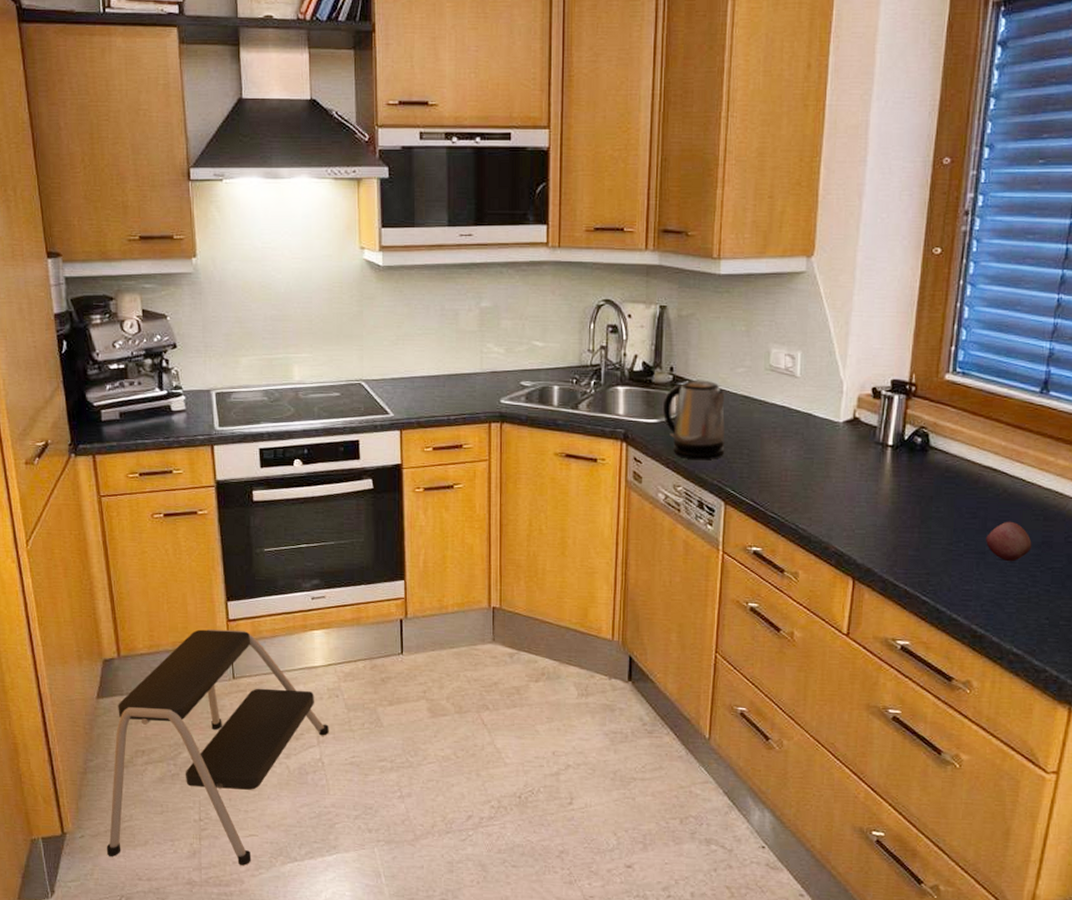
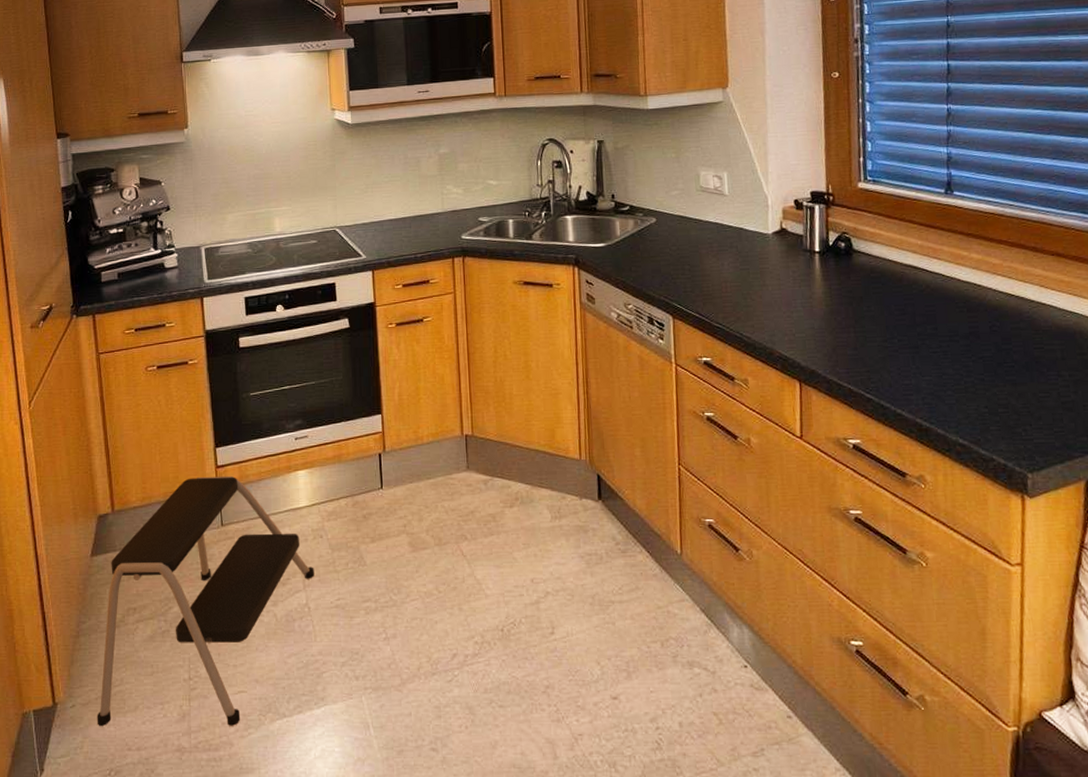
kettle: present [663,379,725,460] -> none [608,204,668,279]
fruit: present [986,521,1032,562] -> none [917,315,961,354]

